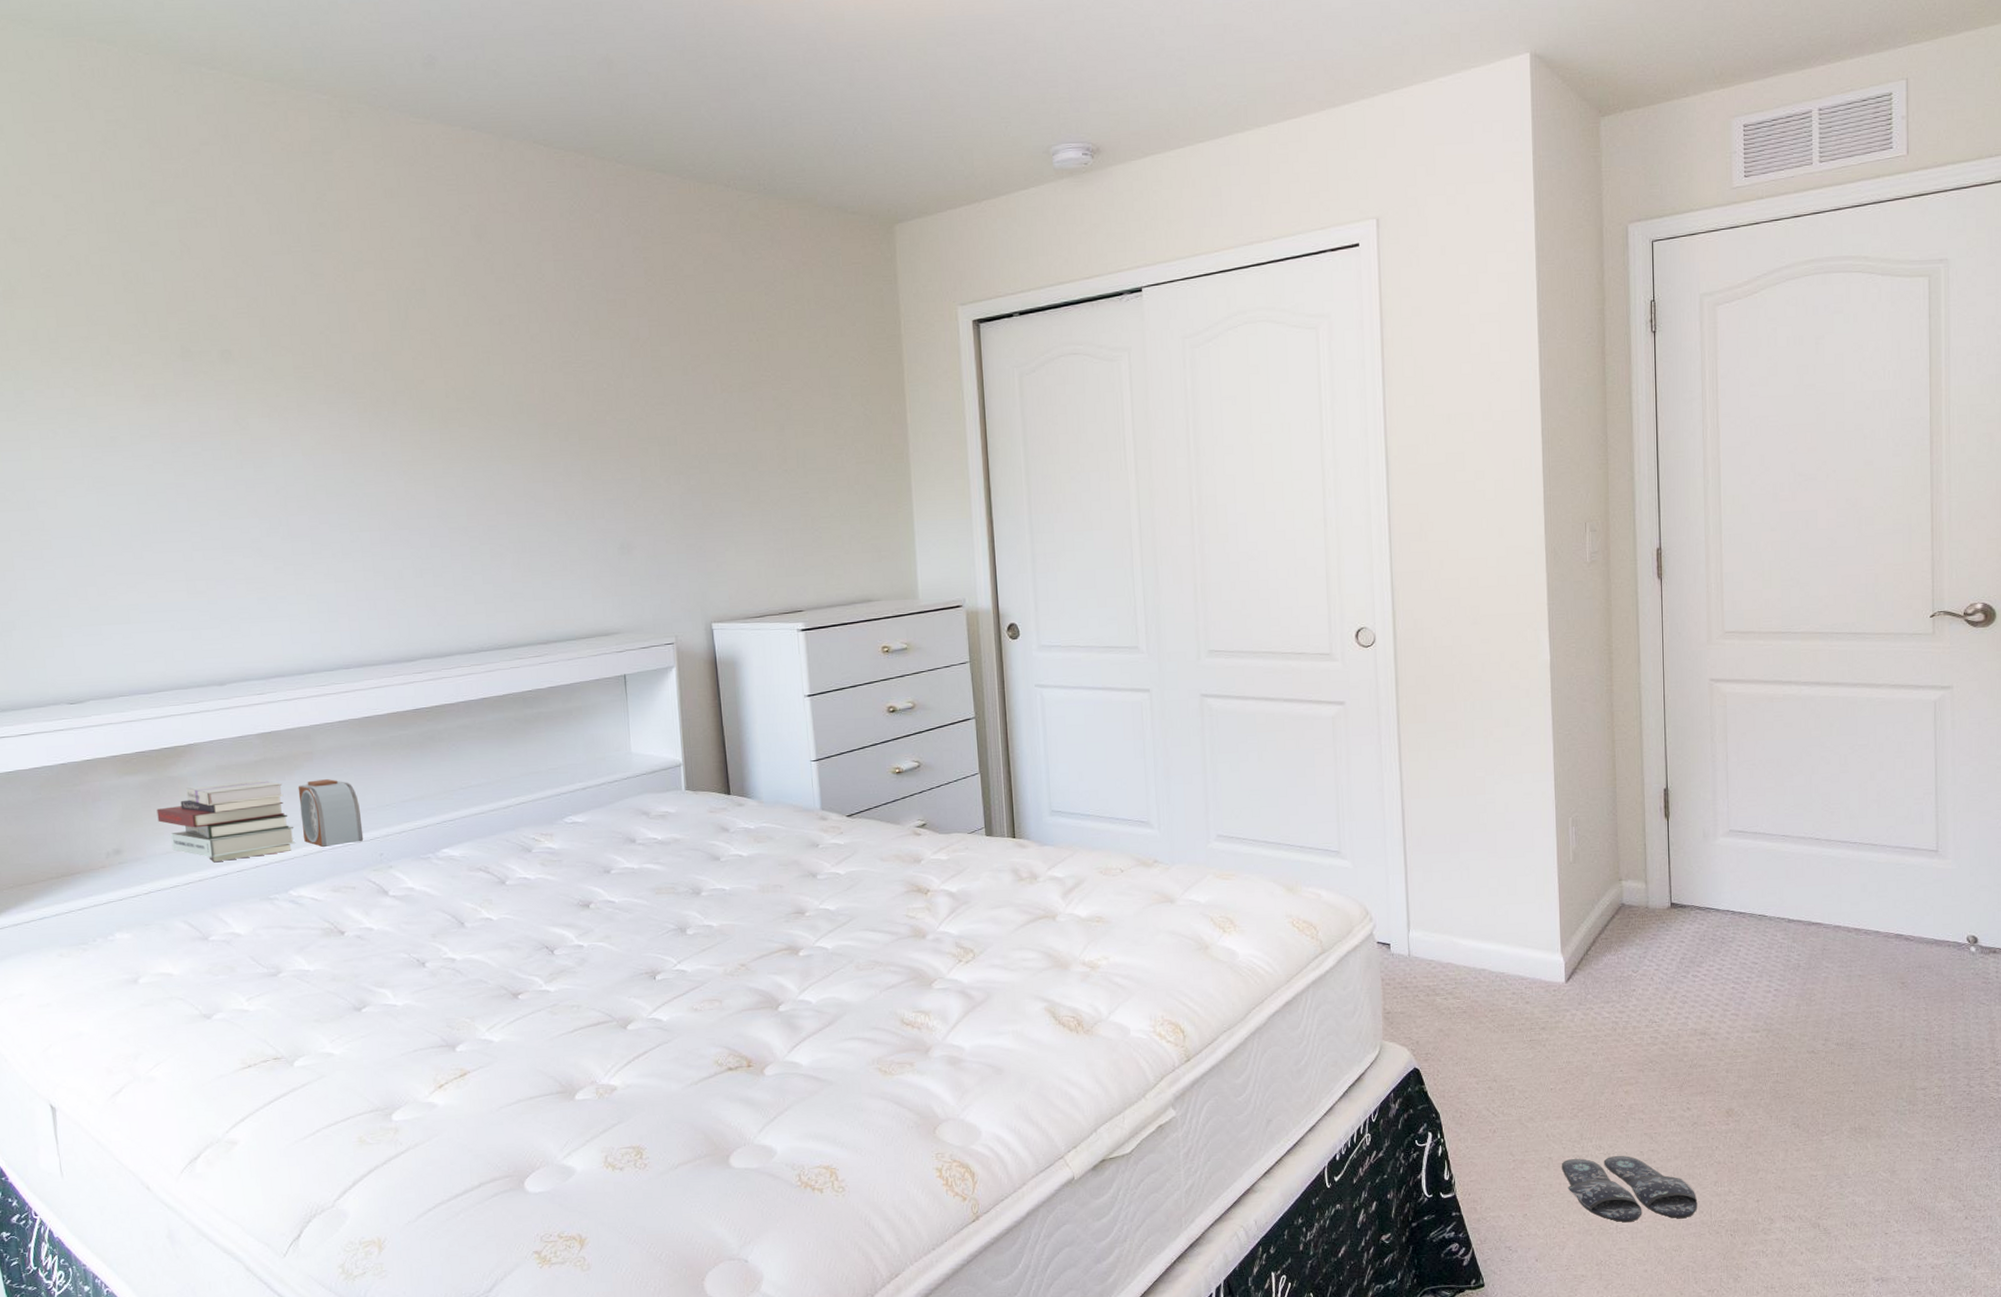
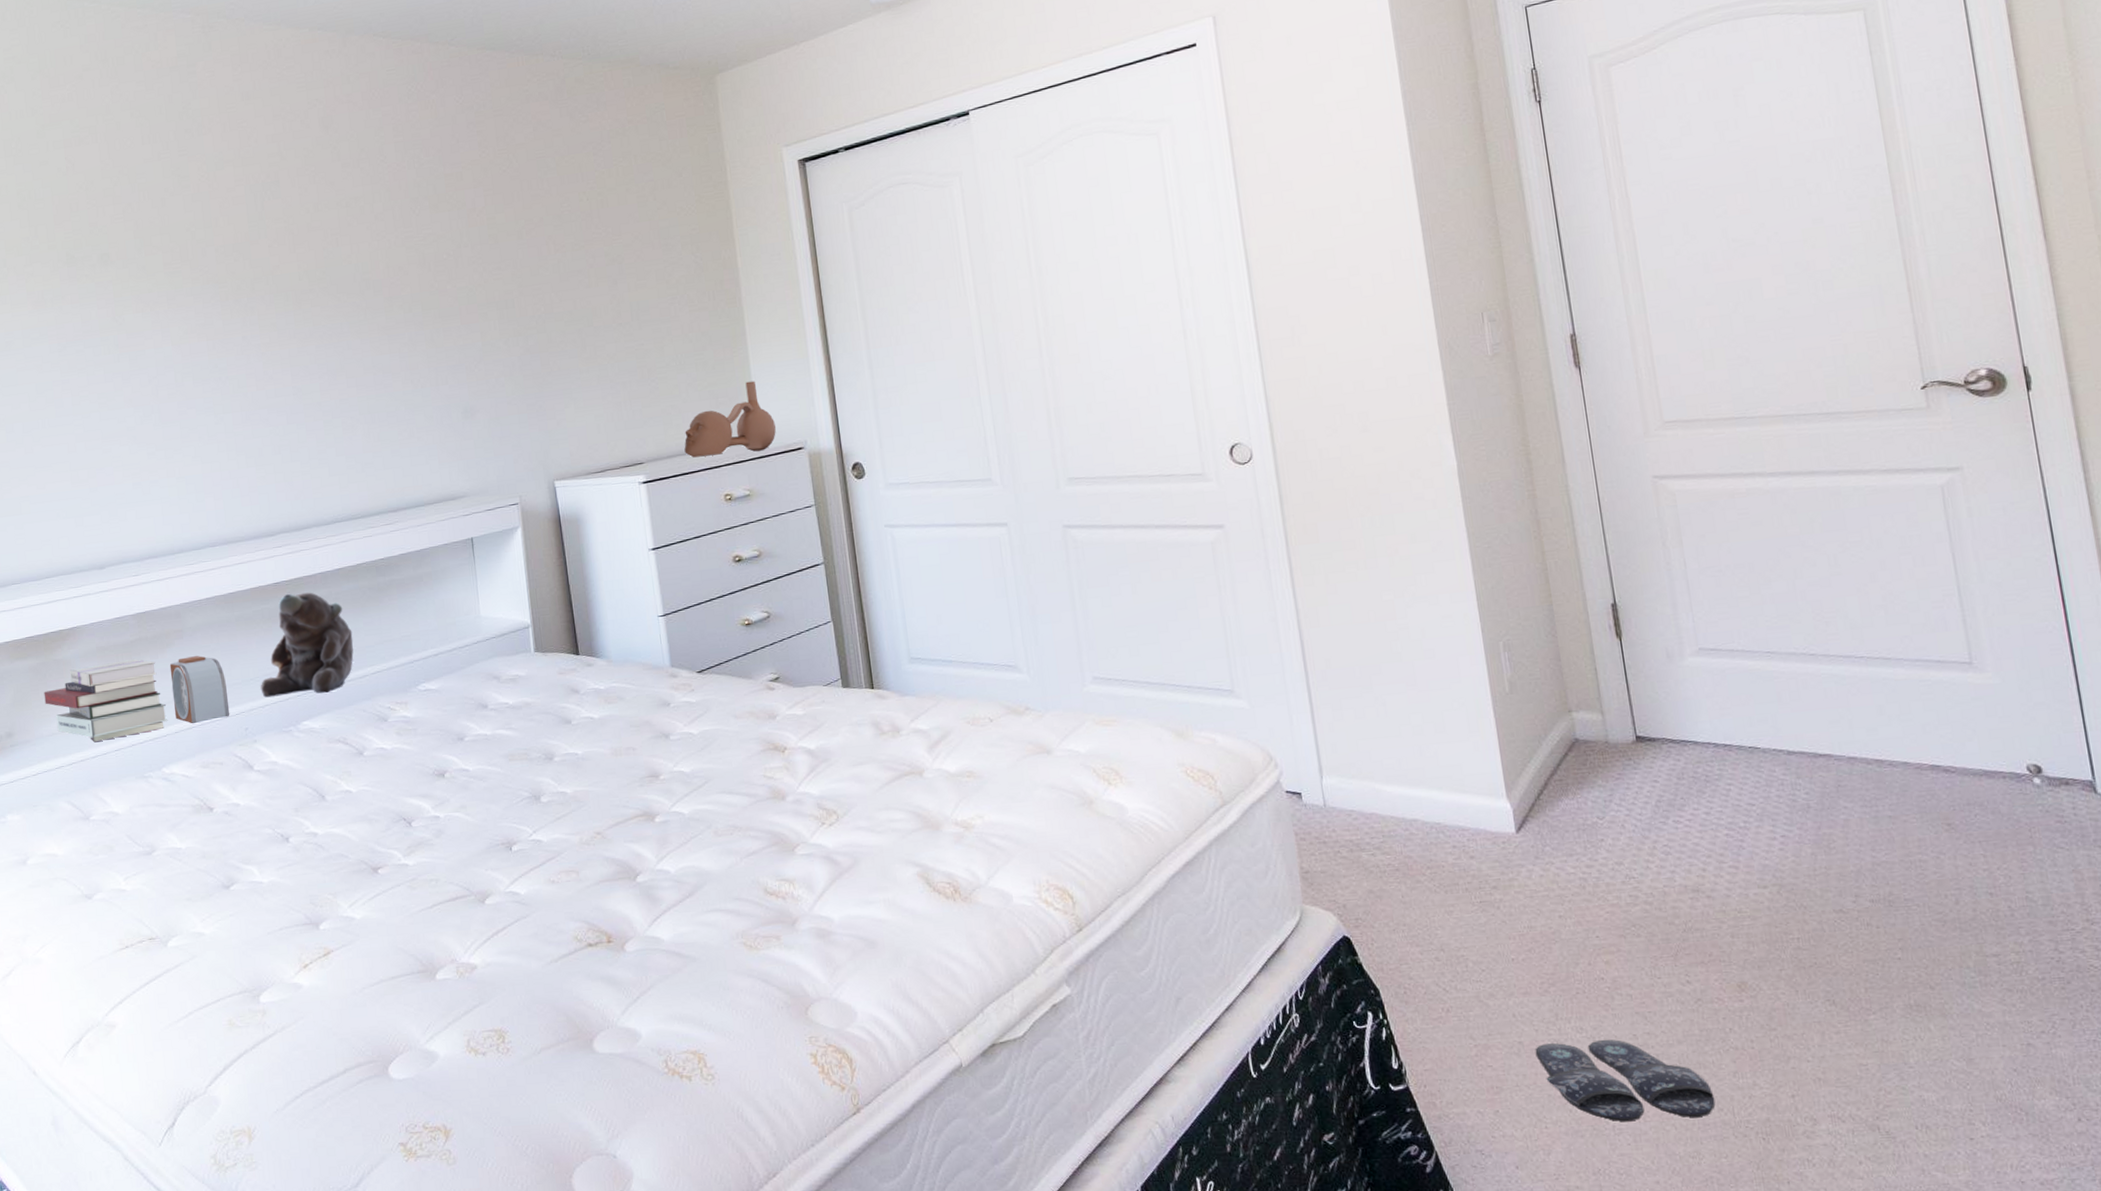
stuffed animal: none [396,720,498,824] -> present [260,592,354,698]
decorative vase: none [844,537,936,609] -> present [684,381,776,458]

